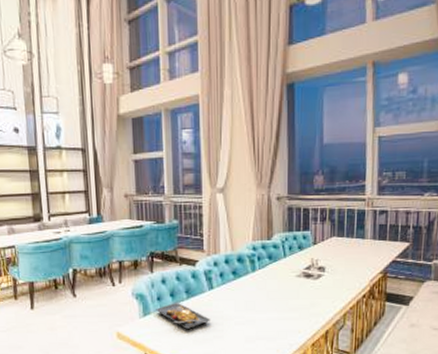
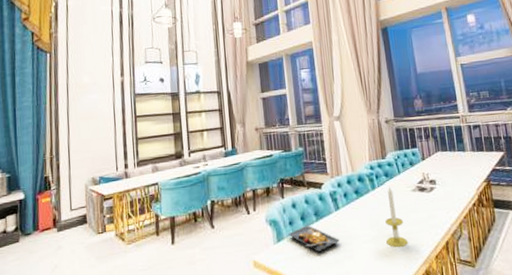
candle: none [261,269,284,333] -> present [385,186,408,248]

